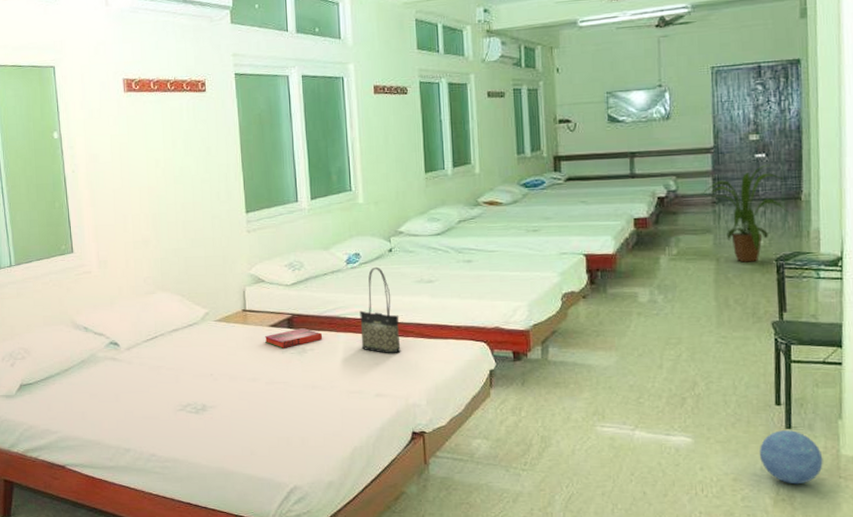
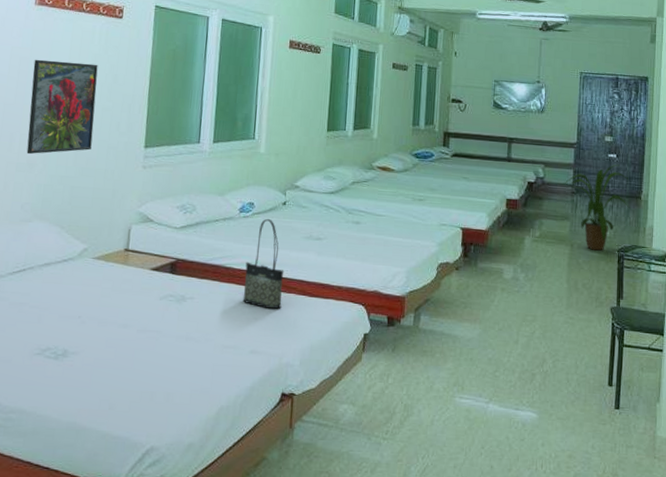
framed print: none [132,140,197,233] -> present [26,59,98,155]
hardback book: present [265,328,323,348] -> none [144,274,205,295]
ball: present [759,430,823,485] -> none [591,410,643,463]

